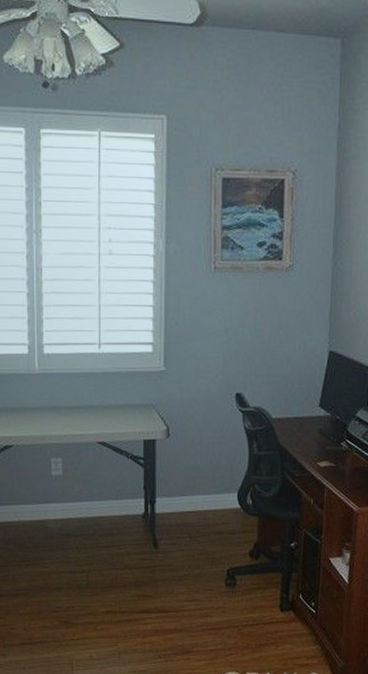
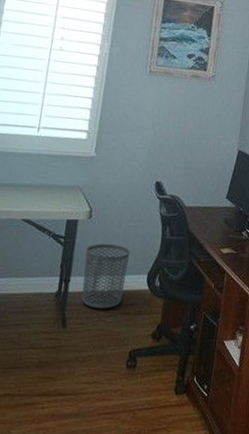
waste bin: none [168,463,215,529] -> present [81,244,130,309]

